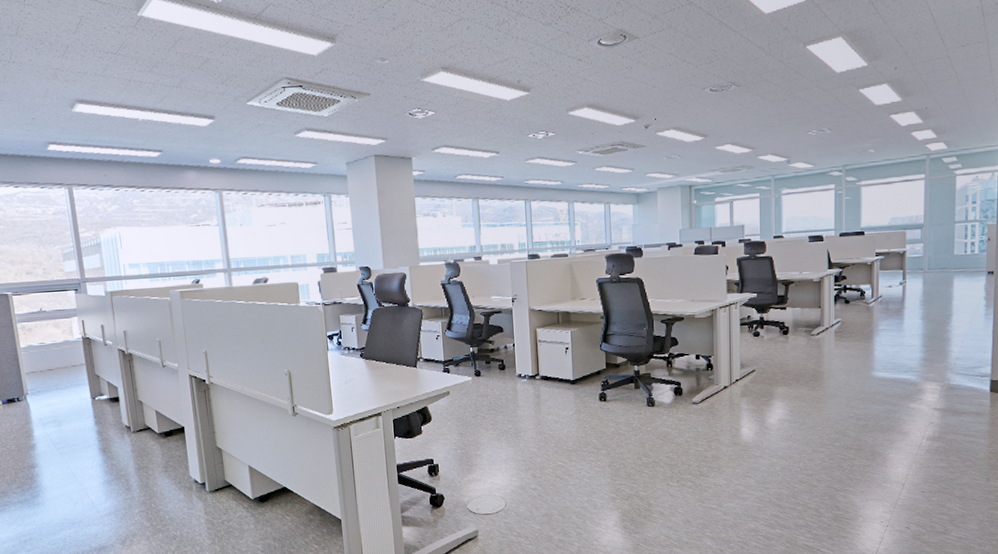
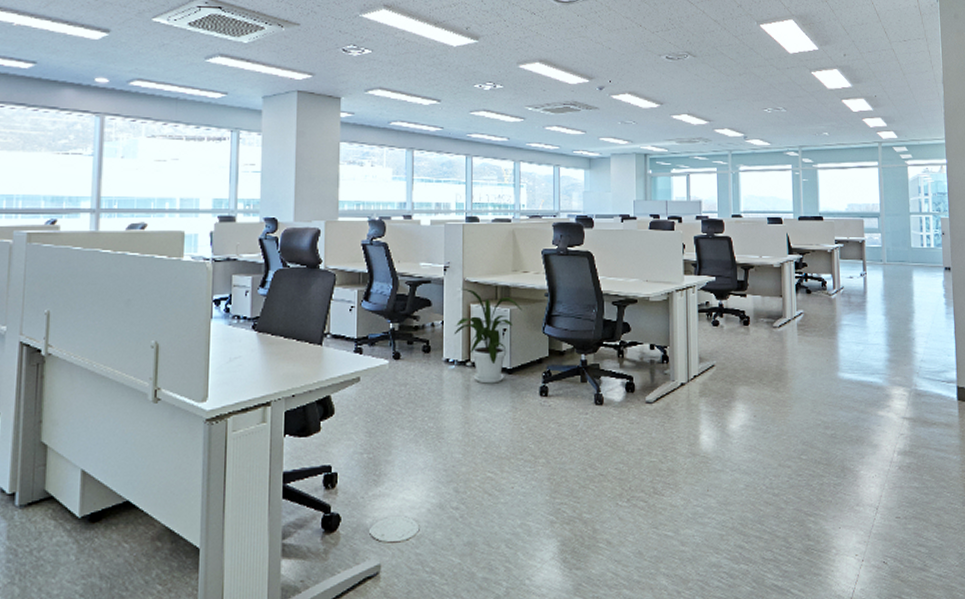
house plant: none [523,315,581,393] -> present [453,288,522,384]

